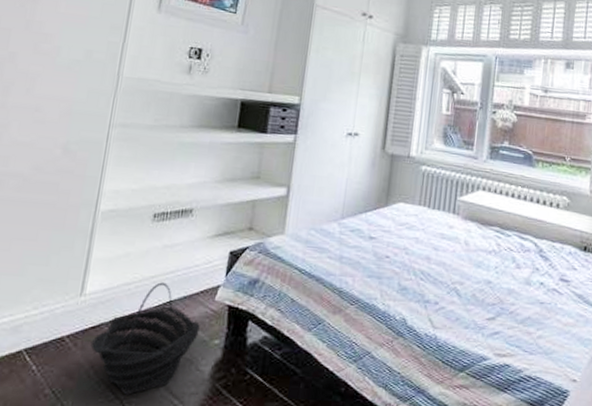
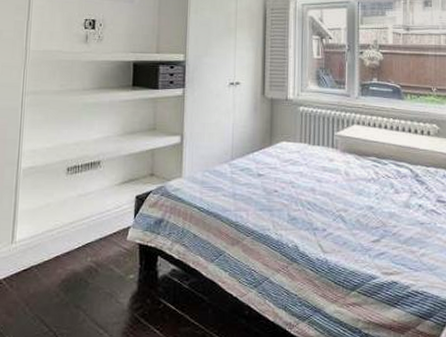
basket: present [90,282,200,395] -> none [24,227,116,327]

